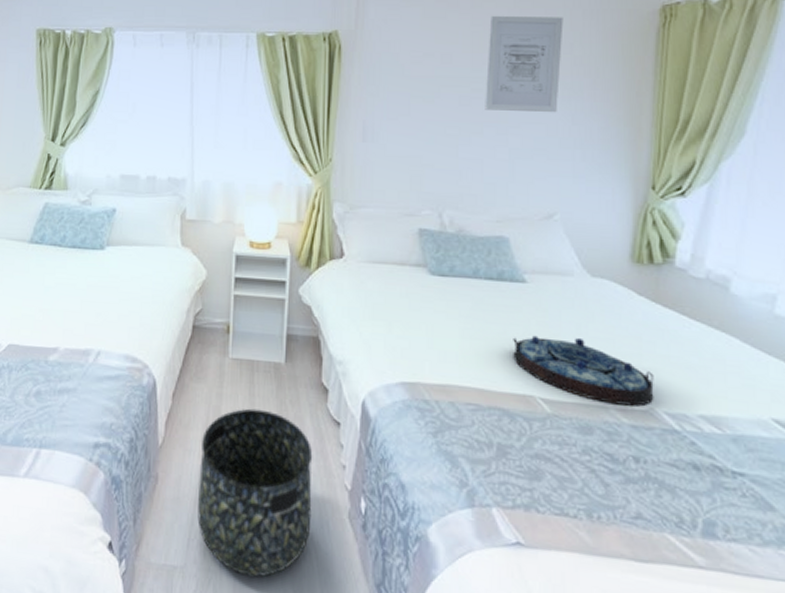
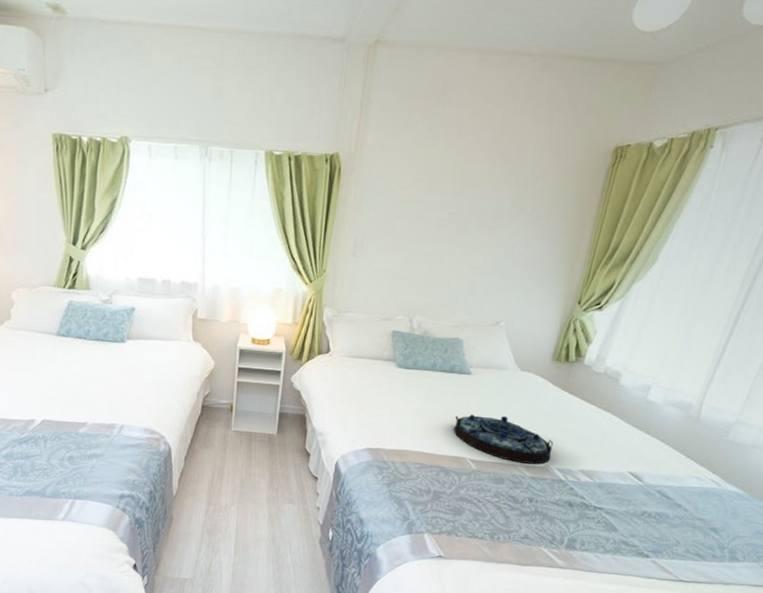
basket: present [197,408,313,577] -> none [204,468,295,584]
wall art: present [485,15,564,113] -> none [458,147,534,238]

